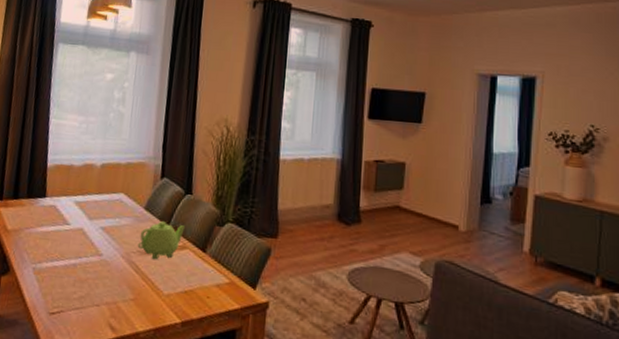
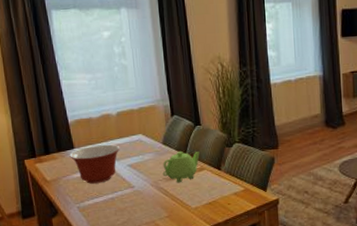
mixing bowl: none [39,197,97,244] -> present [69,144,120,184]

